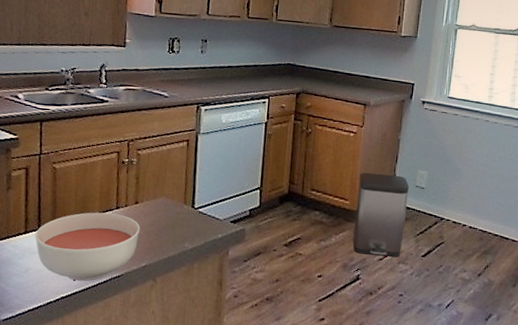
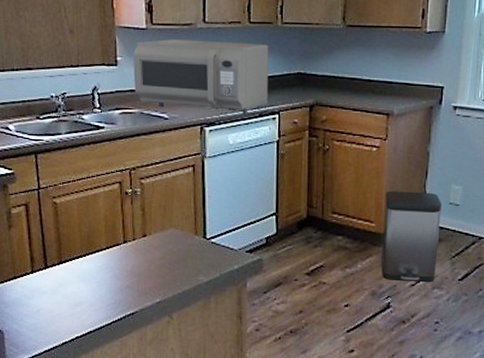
bowl: present [35,212,141,282] -> none [43,247,151,321]
microwave: none [139,26,264,97] -> present [133,39,269,114]

